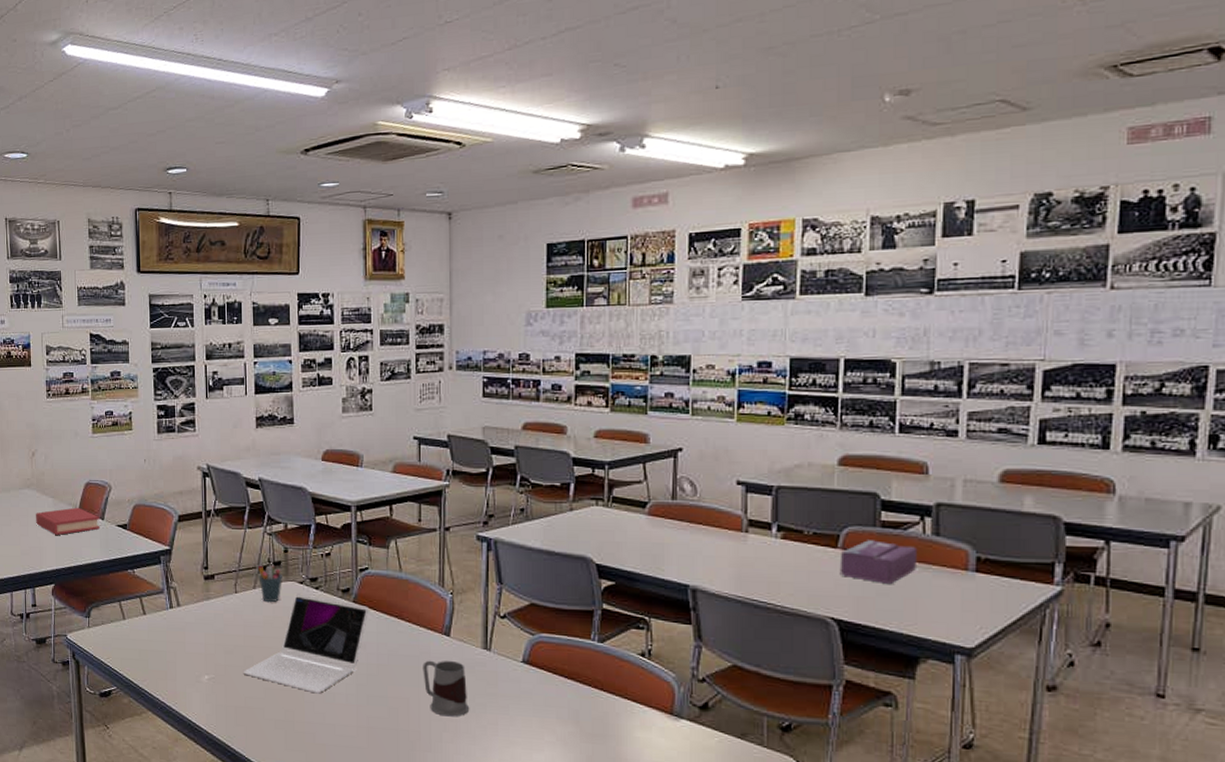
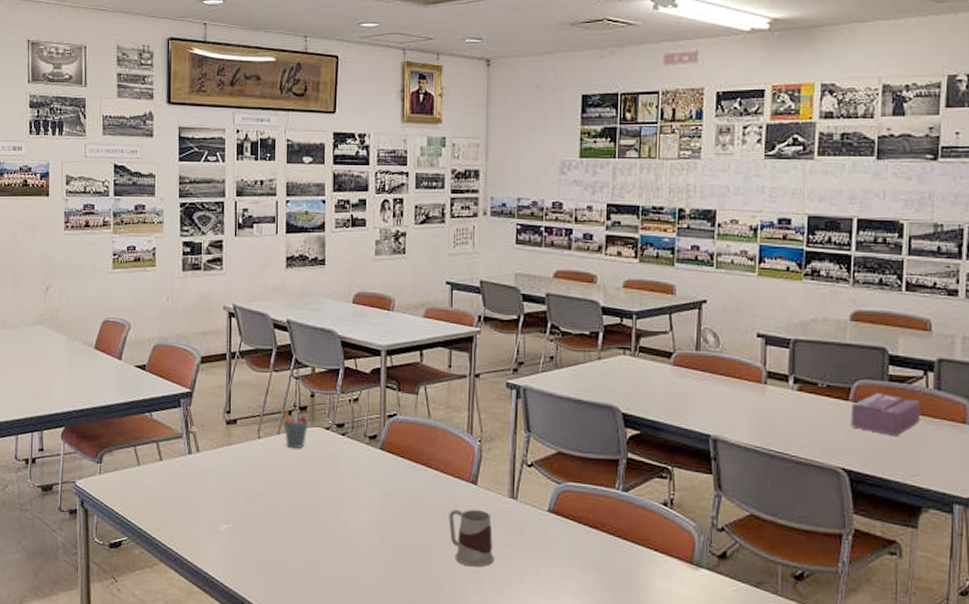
hardback book: present [36,507,100,535] -> none [47,346,116,375]
laptop: present [243,594,370,694] -> none [263,440,397,544]

